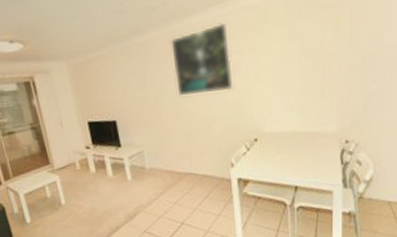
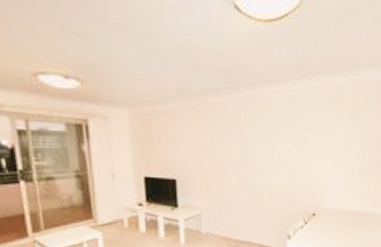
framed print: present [171,22,234,95] -> none [243,97,300,164]

